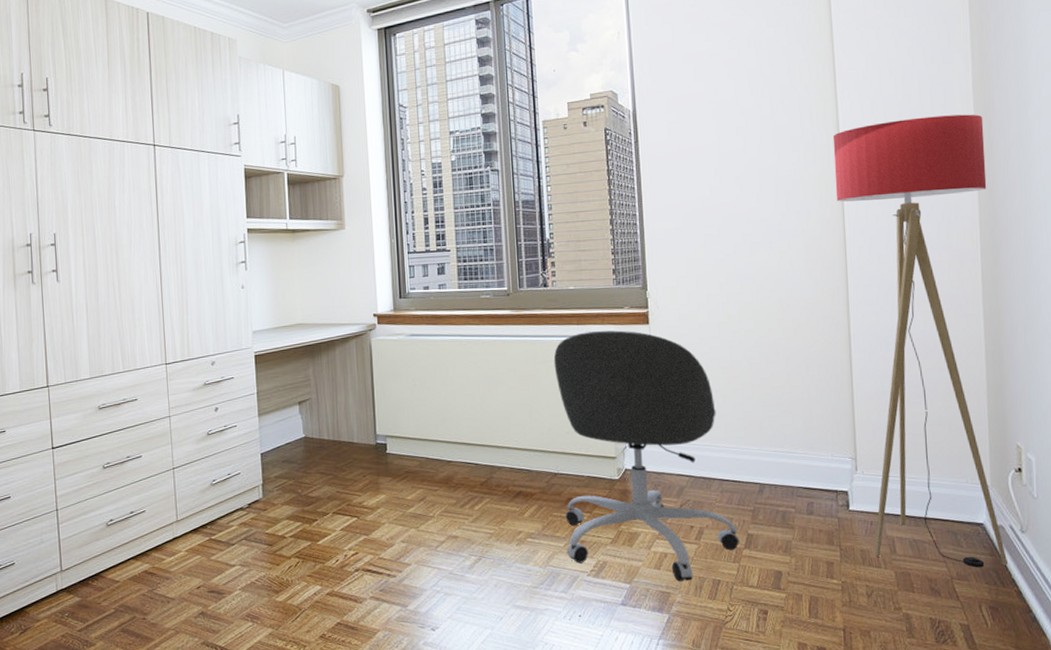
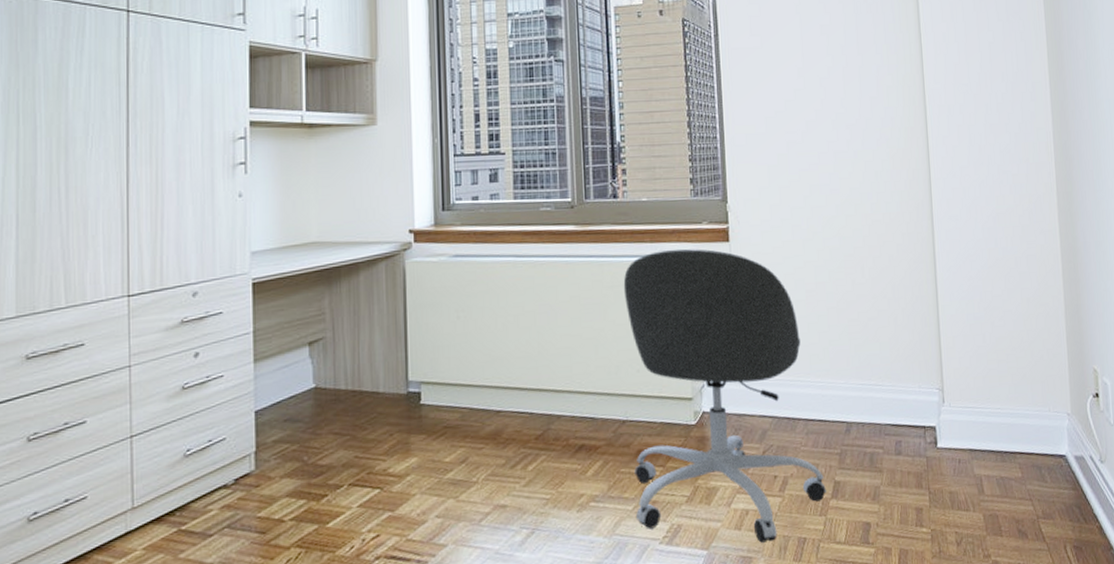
floor lamp: present [832,114,1009,568] -> none [914,23,1090,504]

